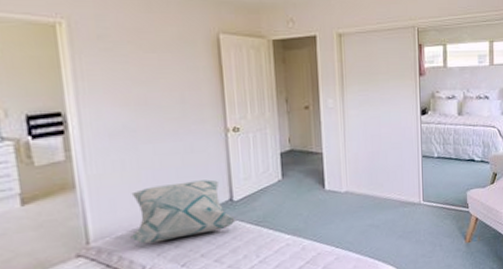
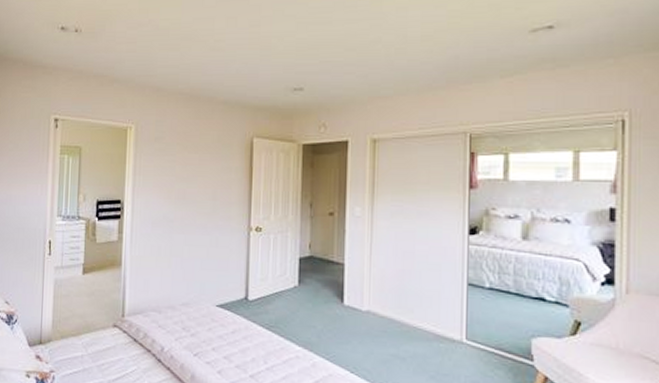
decorative pillow: present [131,179,237,244] -> none [156,274,249,328]

